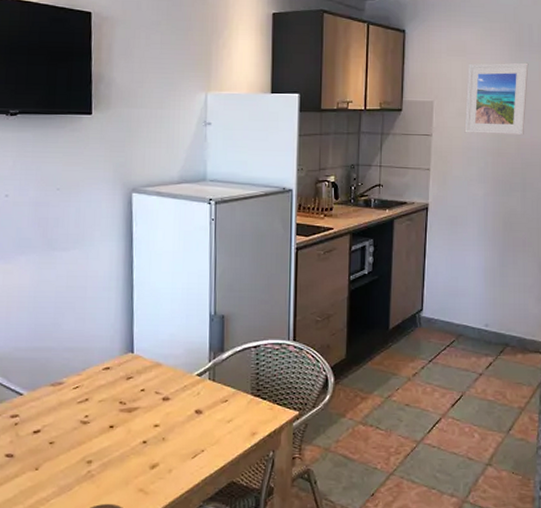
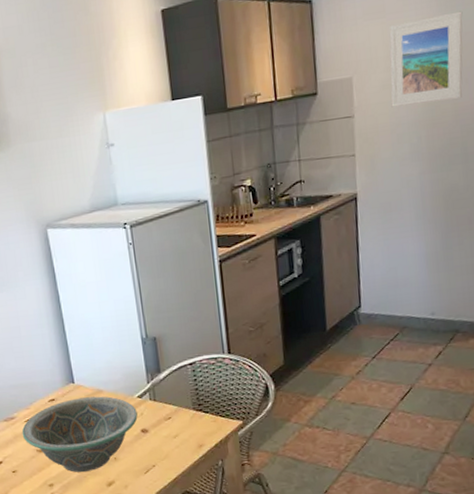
decorative bowl: none [68,369,194,450] -> present [22,396,138,472]

